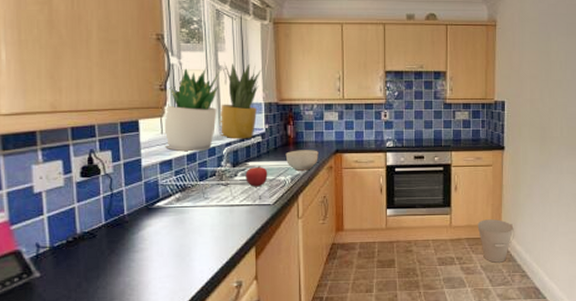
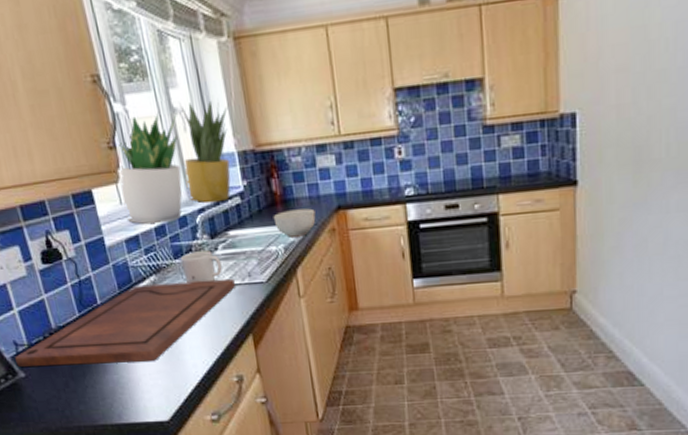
cutting board: none [34,199,247,268] -> present [15,278,235,367]
mug: none [204,176,238,201] -> present [180,250,222,283]
fruit: present [246,166,268,187] -> none [227,235,256,262]
bucket: present [477,219,515,263] -> none [540,283,597,342]

